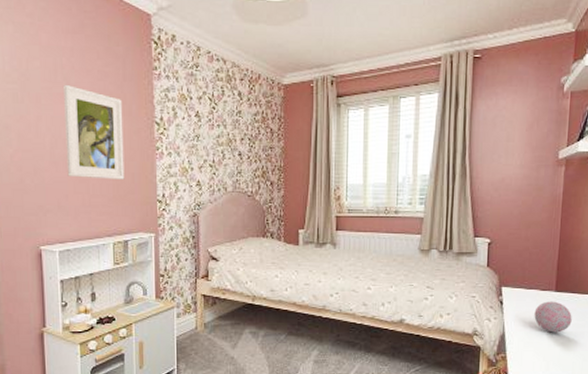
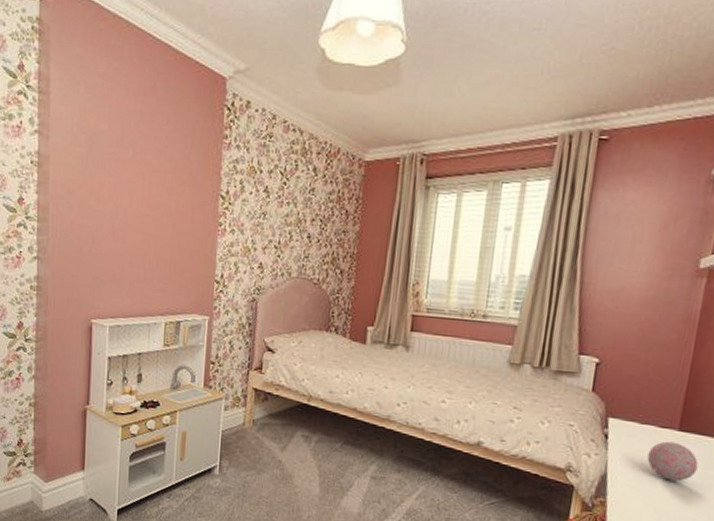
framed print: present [64,84,125,180] -> none [125,150,188,256]

